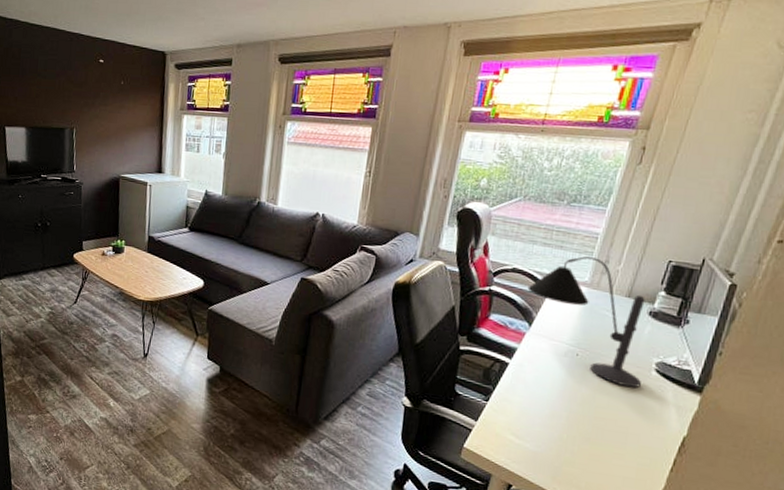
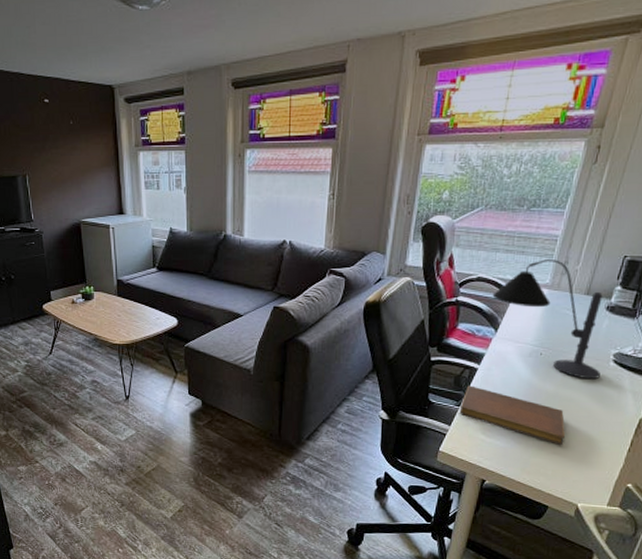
notebook: none [487,380,601,456] -> present [459,385,565,445]

